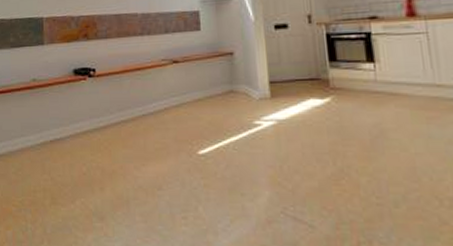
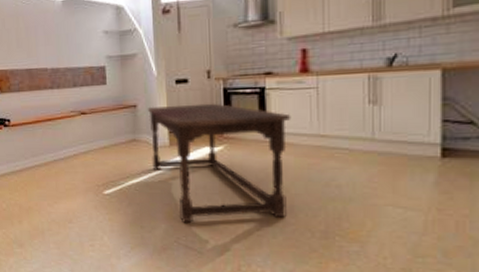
dining table: none [244,50,409,189] -> present [147,103,291,223]

